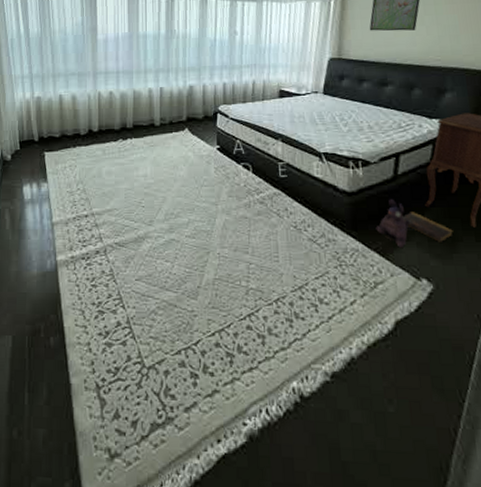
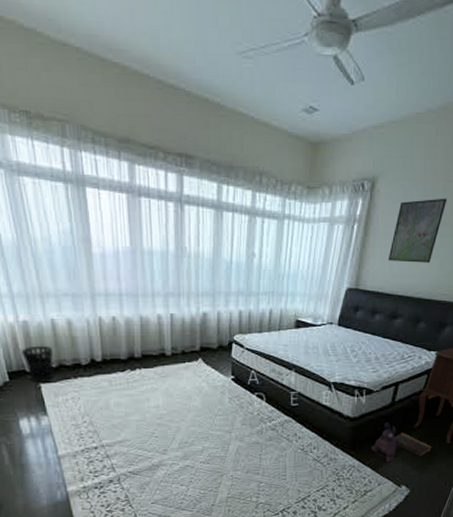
wastebasket: none [32,117,58,150] -> present [21,345,55,382]

